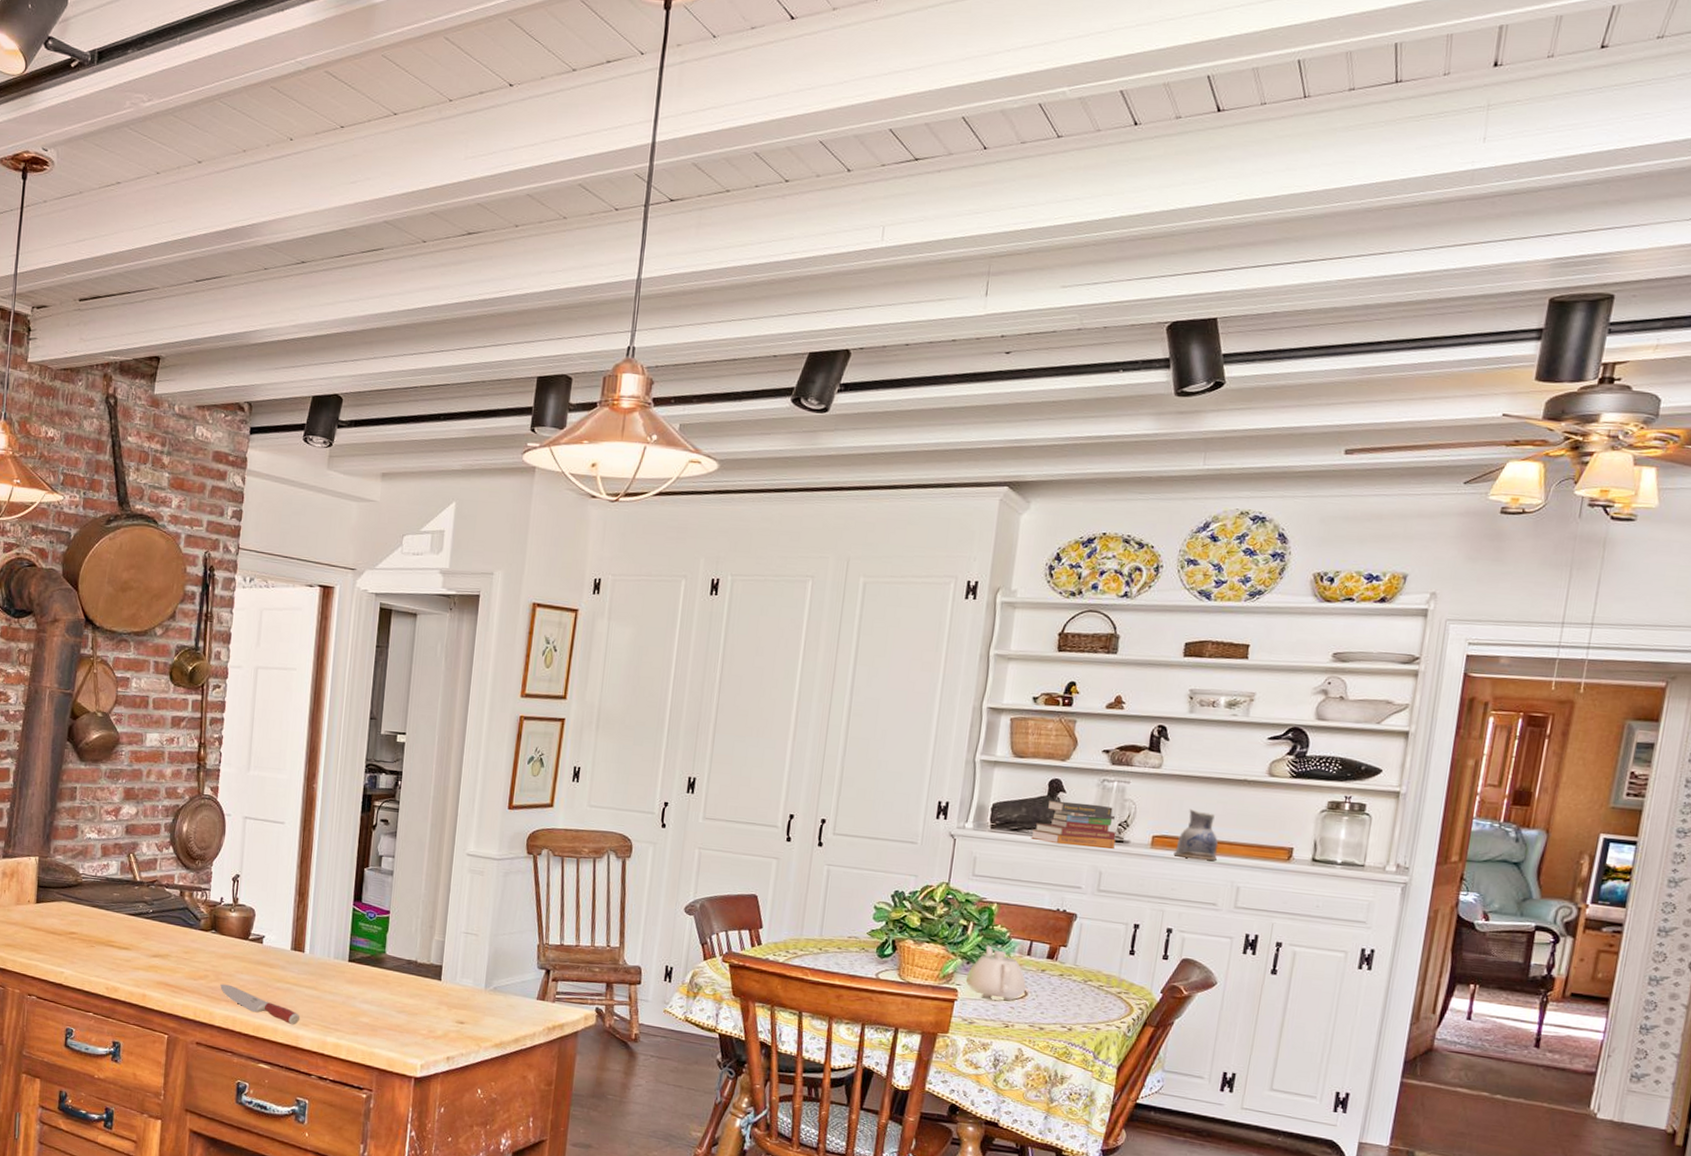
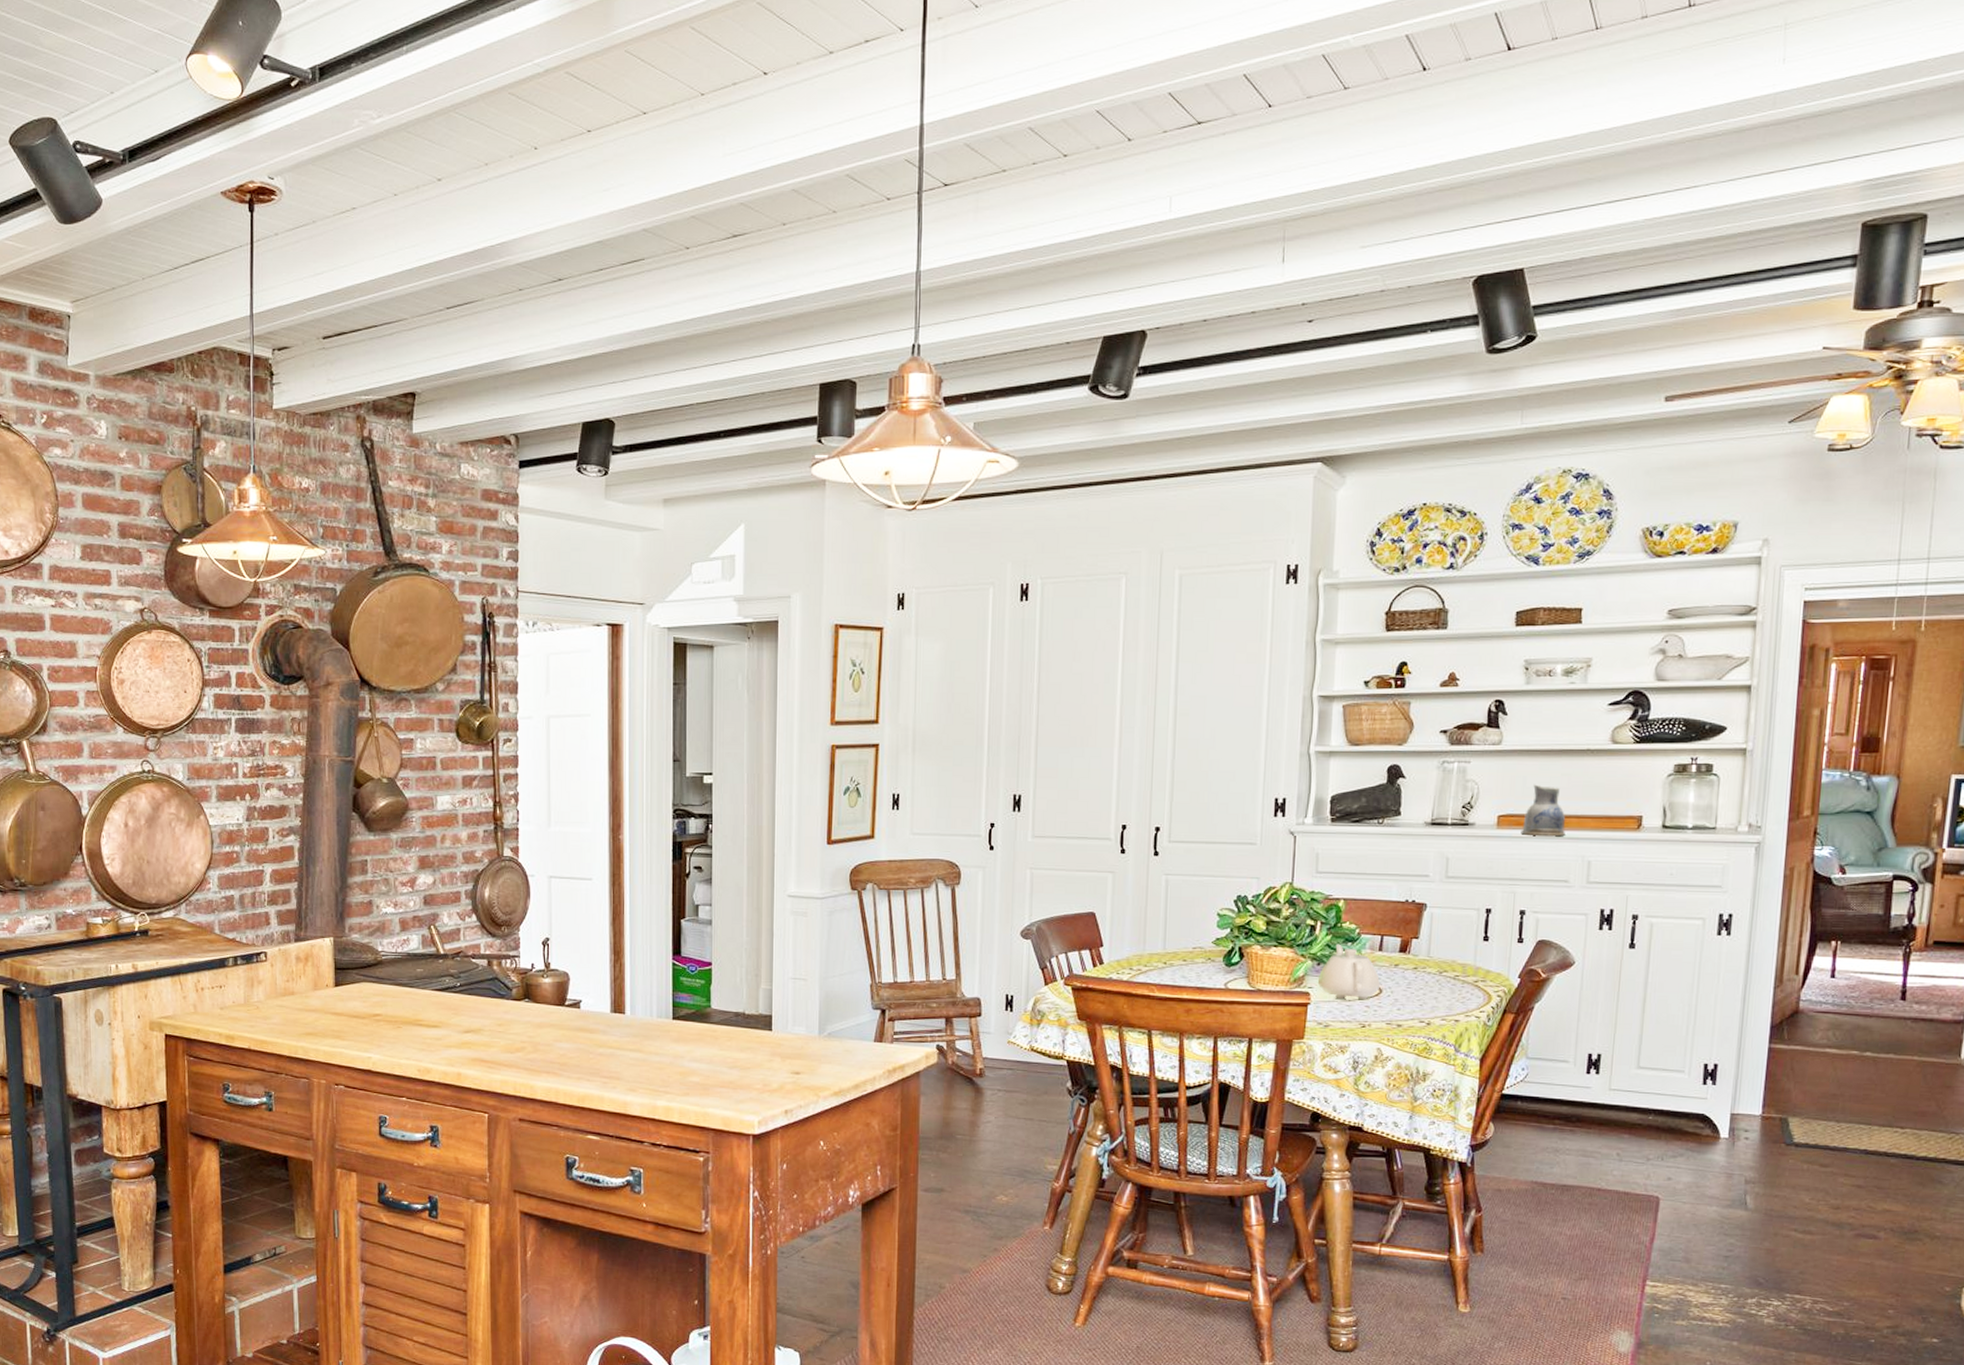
kitchen knife: present [220,983,301,1026] -> none [539,1054,627,1092]
books: present [1031,800,1117,849] -> none [1373,787,1461,833]

